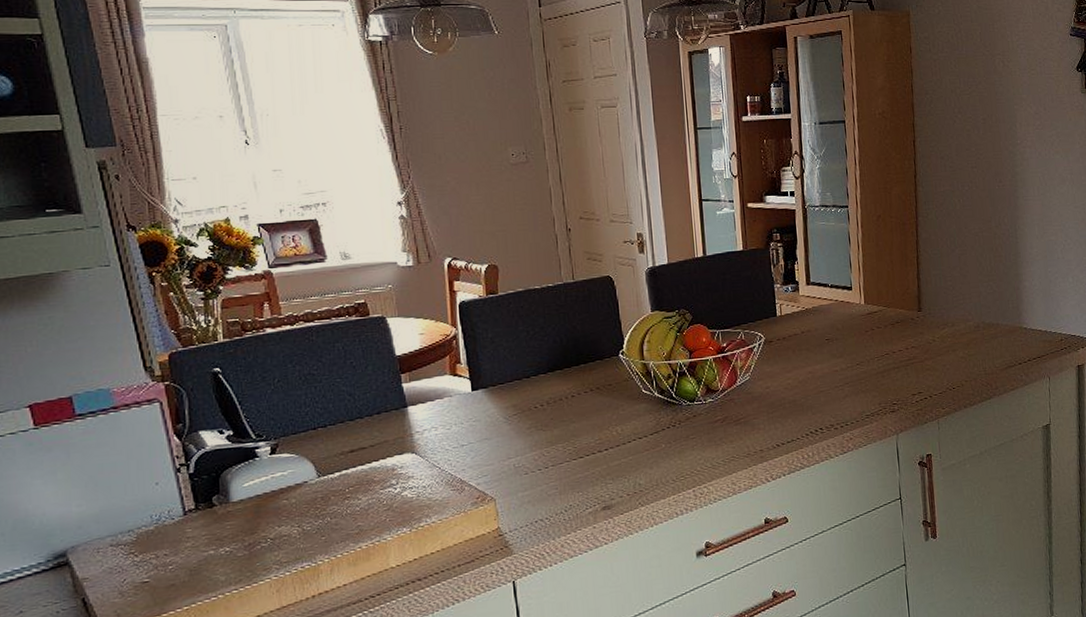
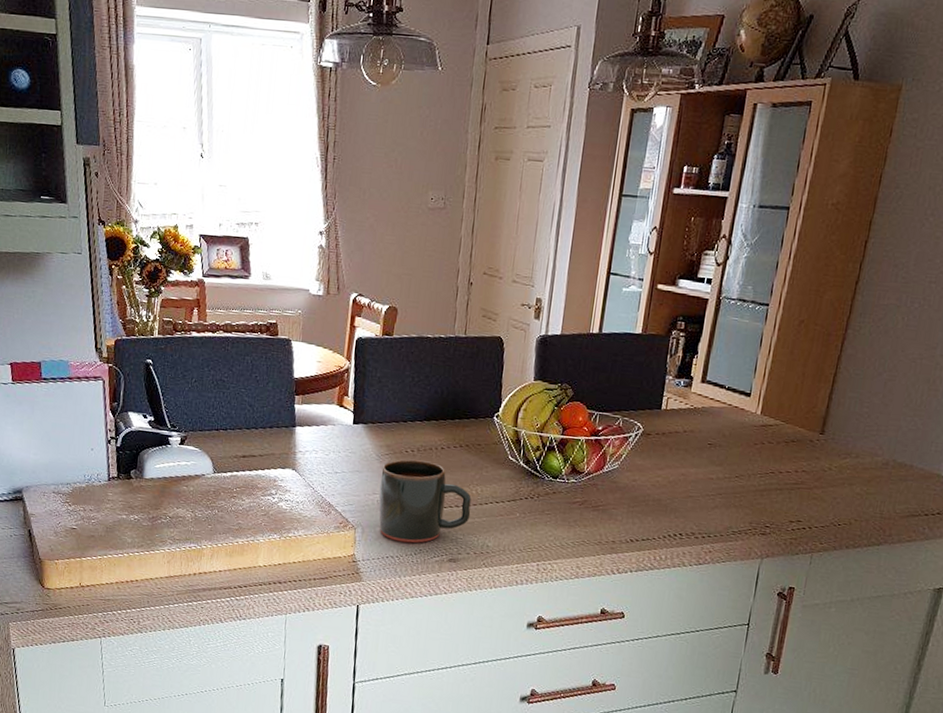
mug: none [512,412,616,503] -> present [378,459,471,544]

